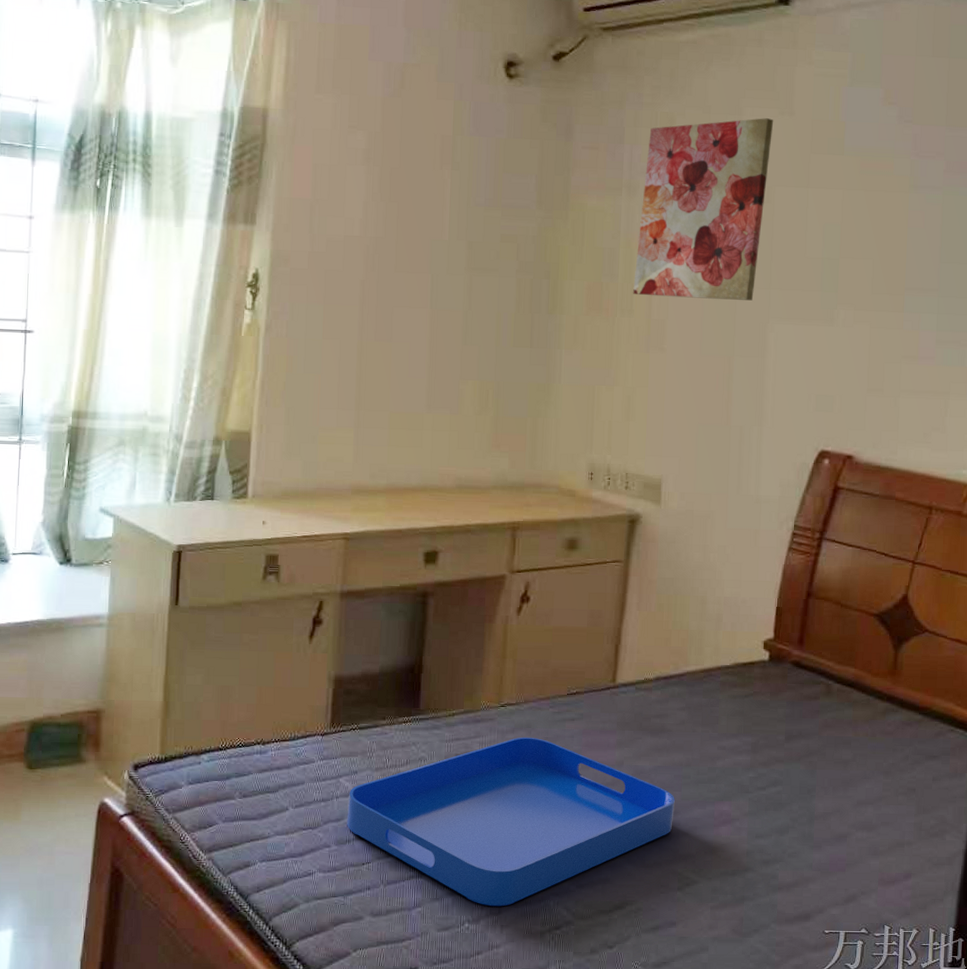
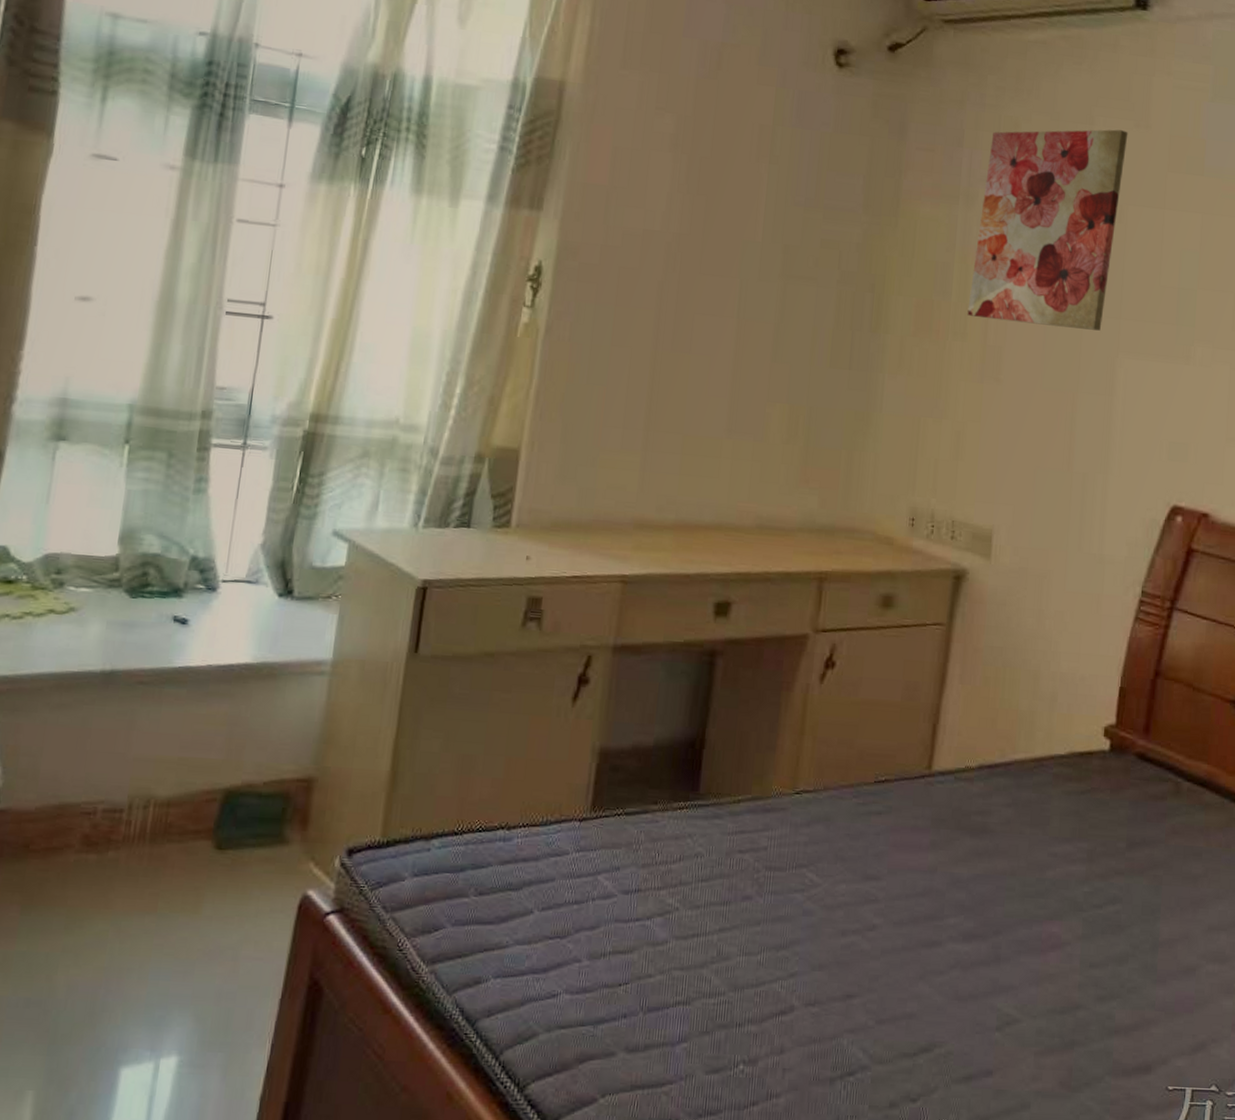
serving tray: present [347,737,675,907] -> none [603,832,996,1045]

